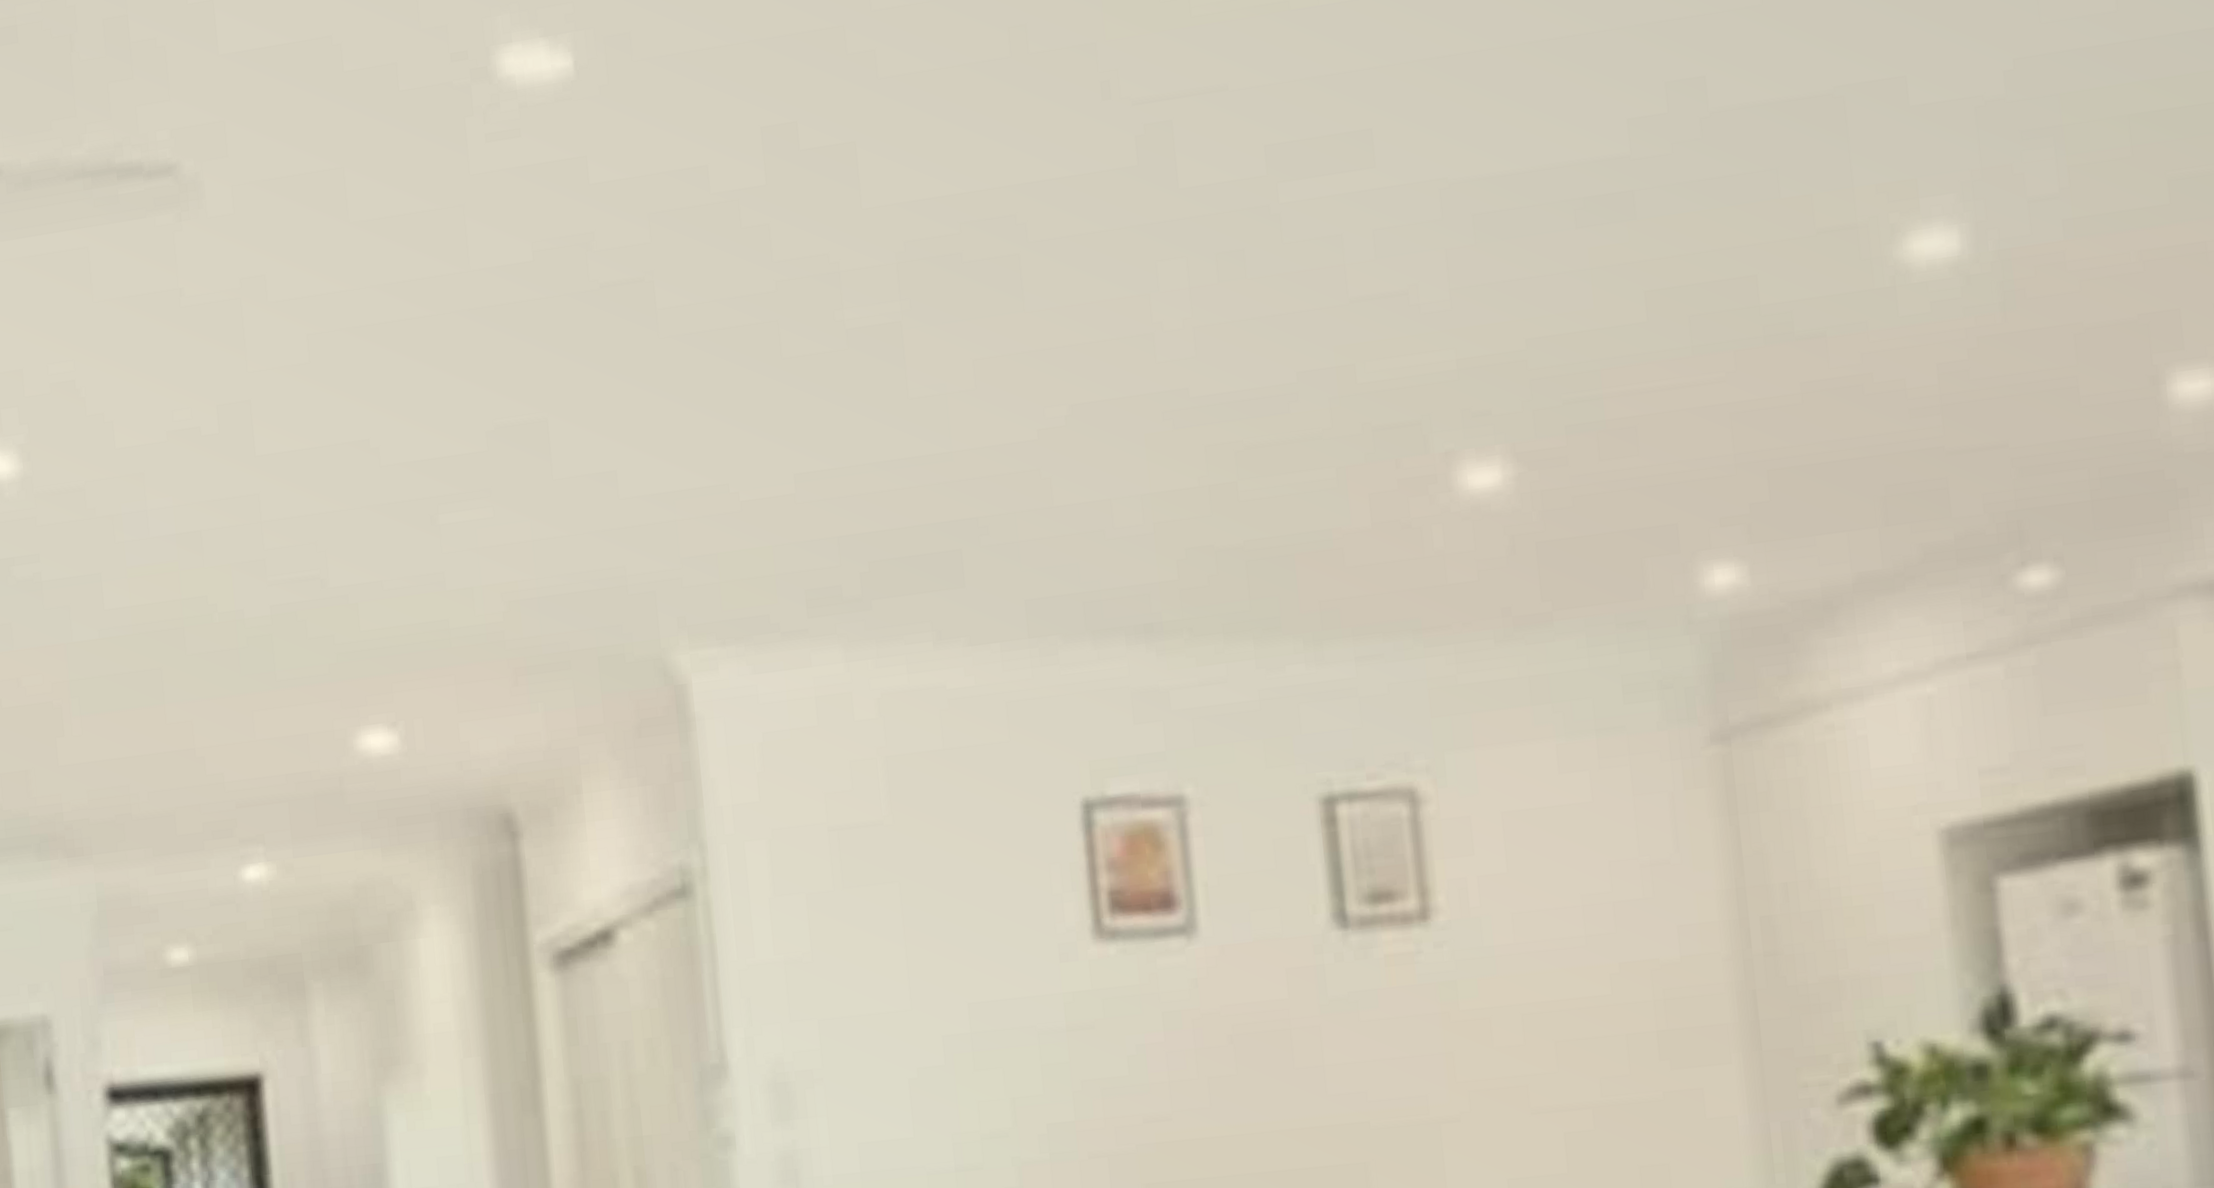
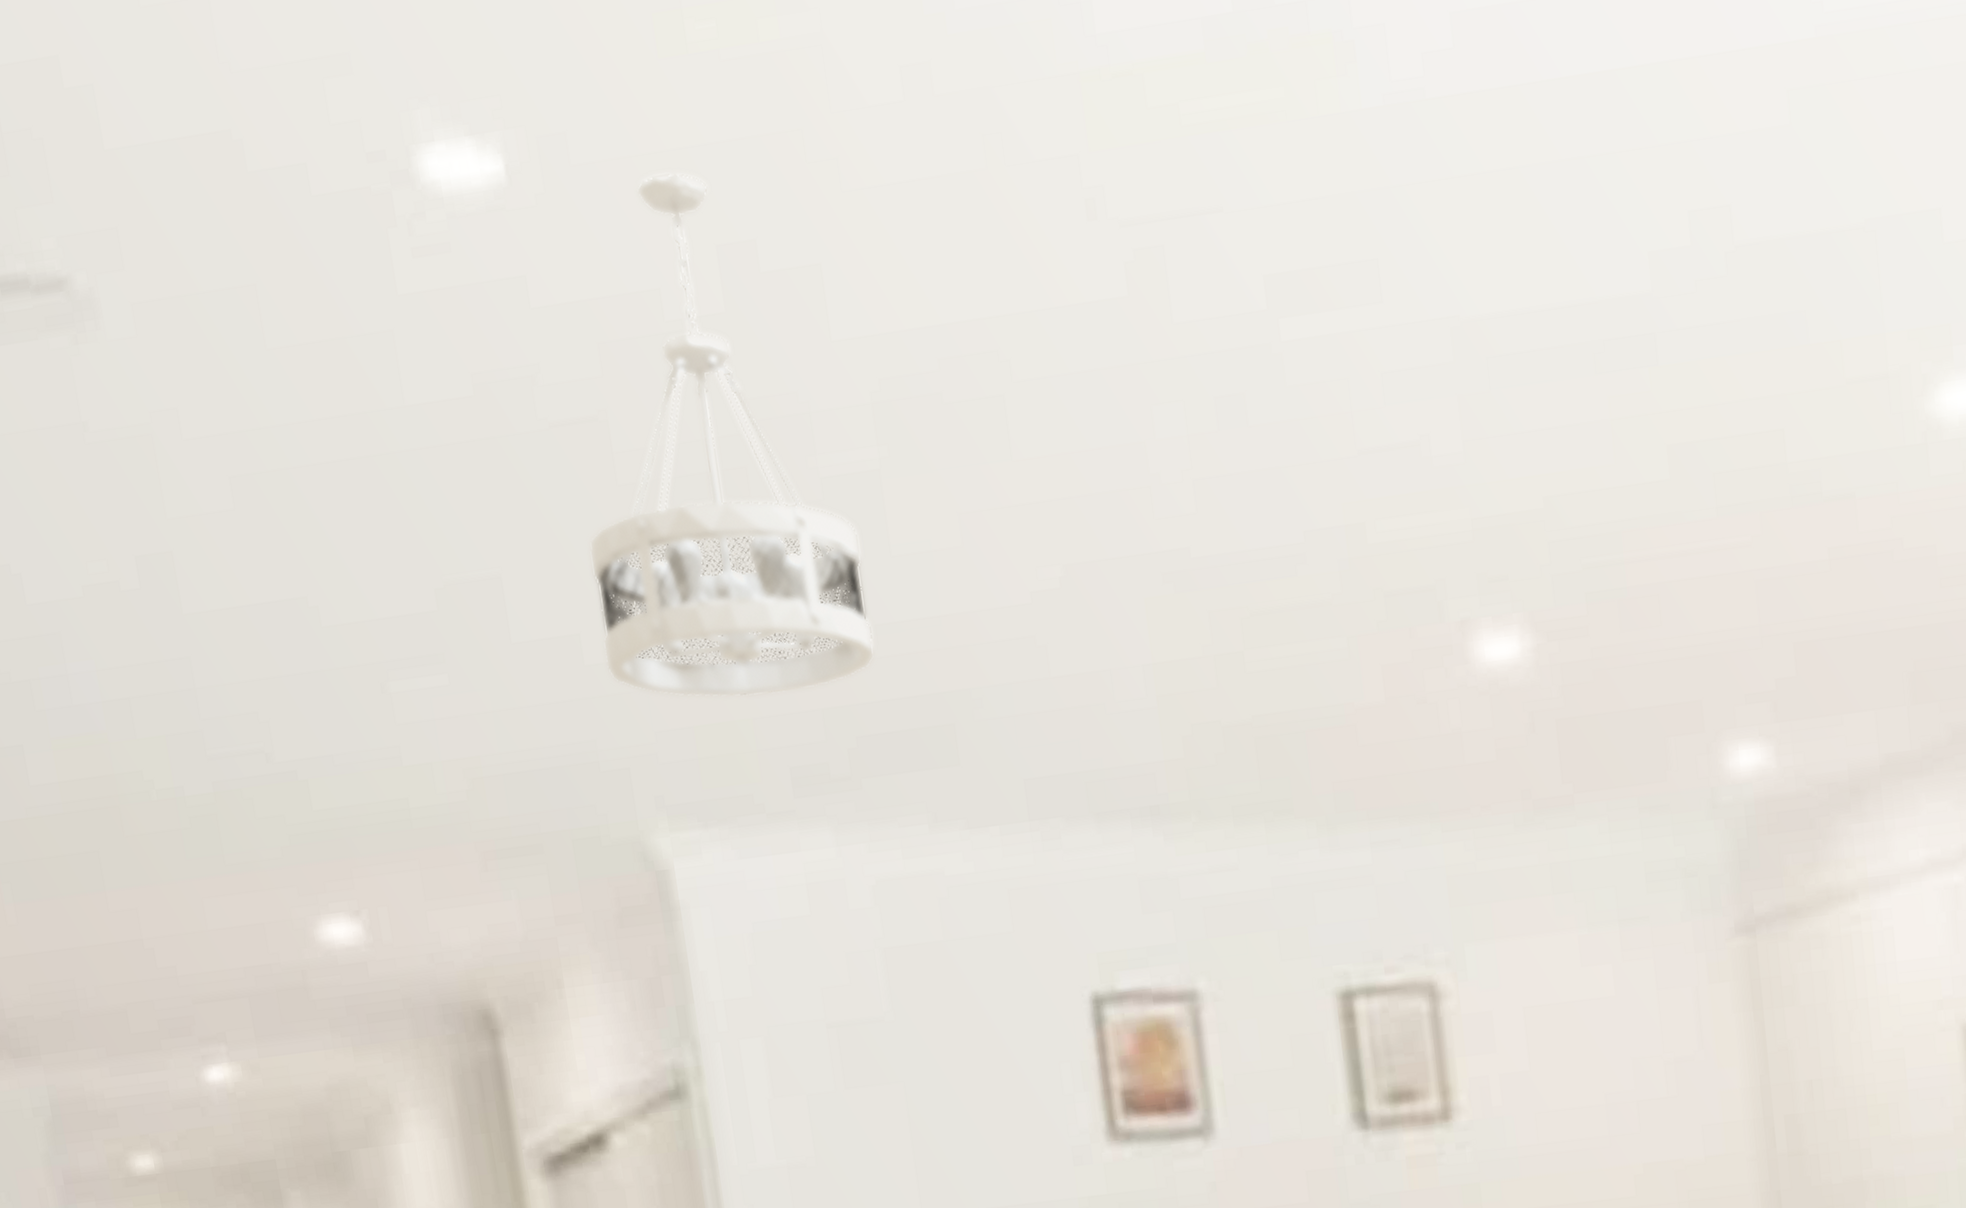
ceiling light fixture: none [629,65,889,527] -> present [589,172,875,698]

